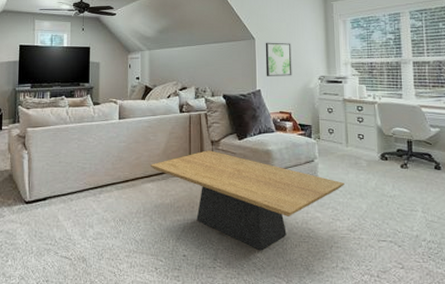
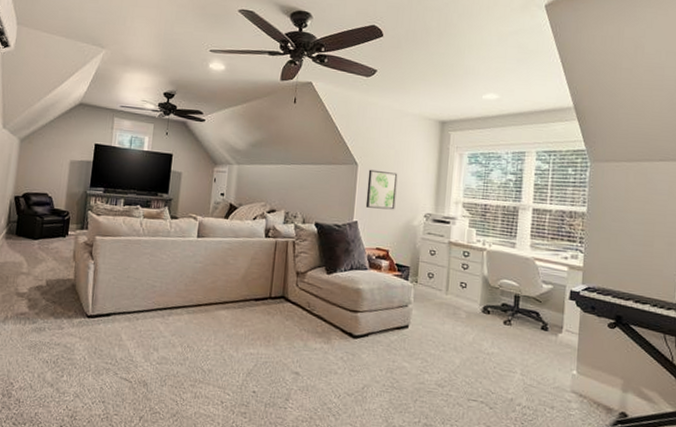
coffee table: present [151,150,344,251] -> none [227,281,439,396]

